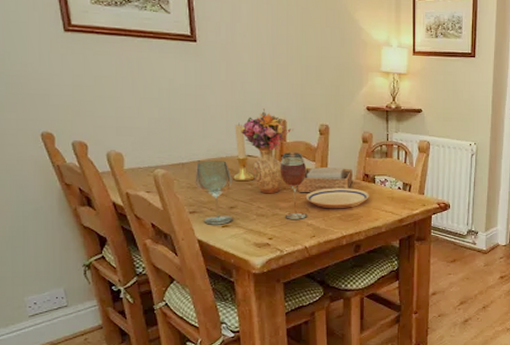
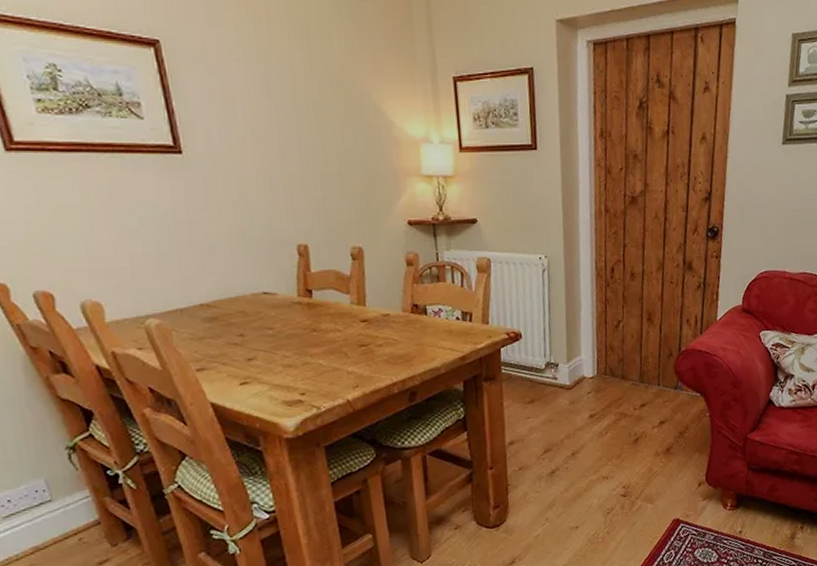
wine glass: present [195,160,233,225] -> none [198,302,253,384]
candle holder: present [233,122,255,182] -> none [243,252,275,327]
flower arrangement: present [240,107,293,194] -> none [250,231,318,339]
wineglass: present [280,152,307,219] -> none [305,284,346,368]
napkin holder: present [298,167,353,193] -> none [331,298,399,334]
plate: present [305,188,369,209] -> none [342,323,421,351]

